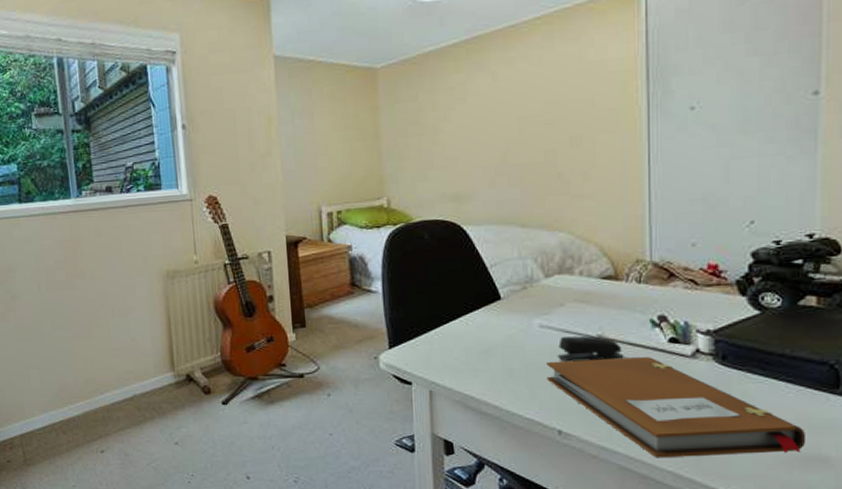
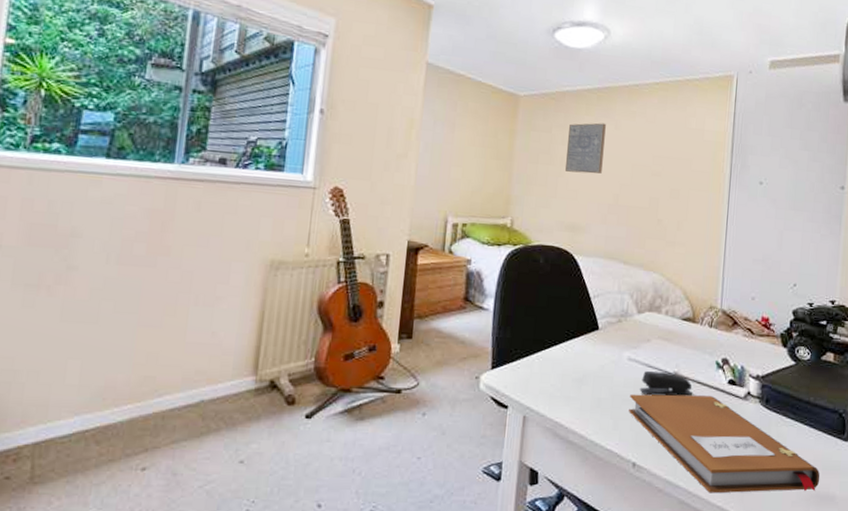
wall art: none [438,78,483,139] -> present [565,123,606,174]

